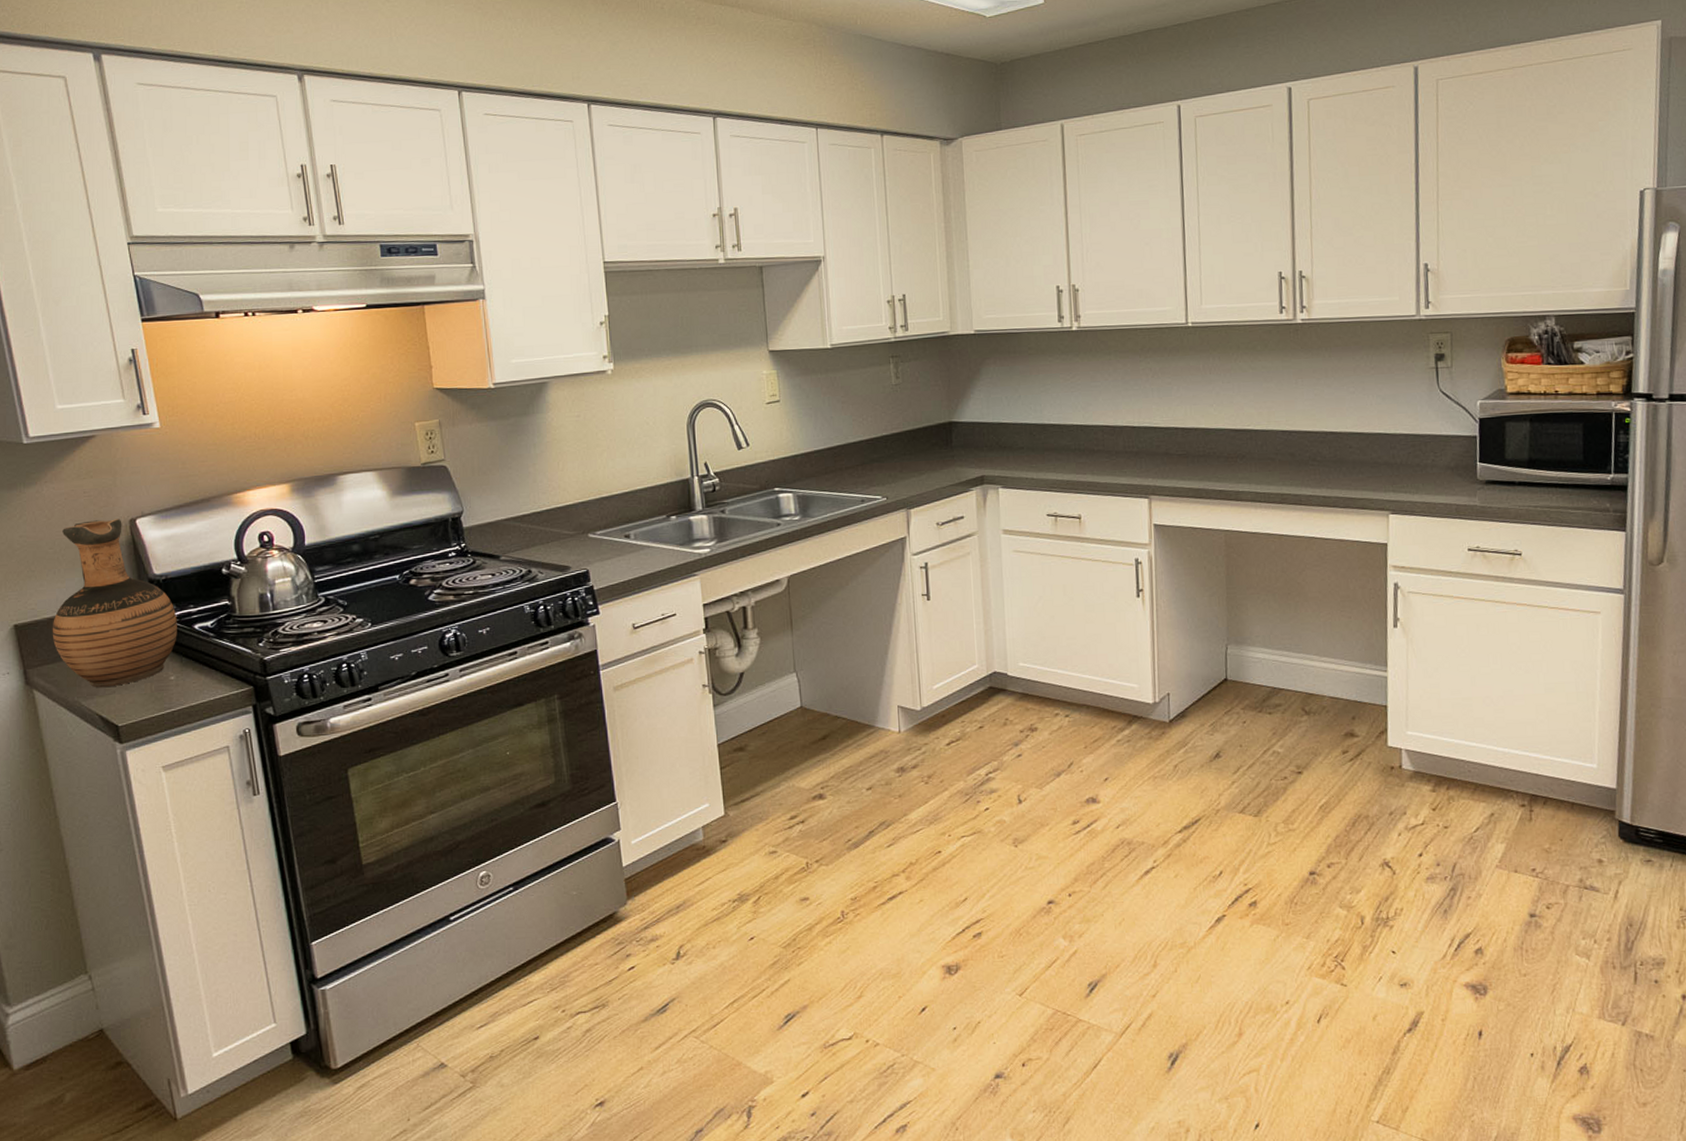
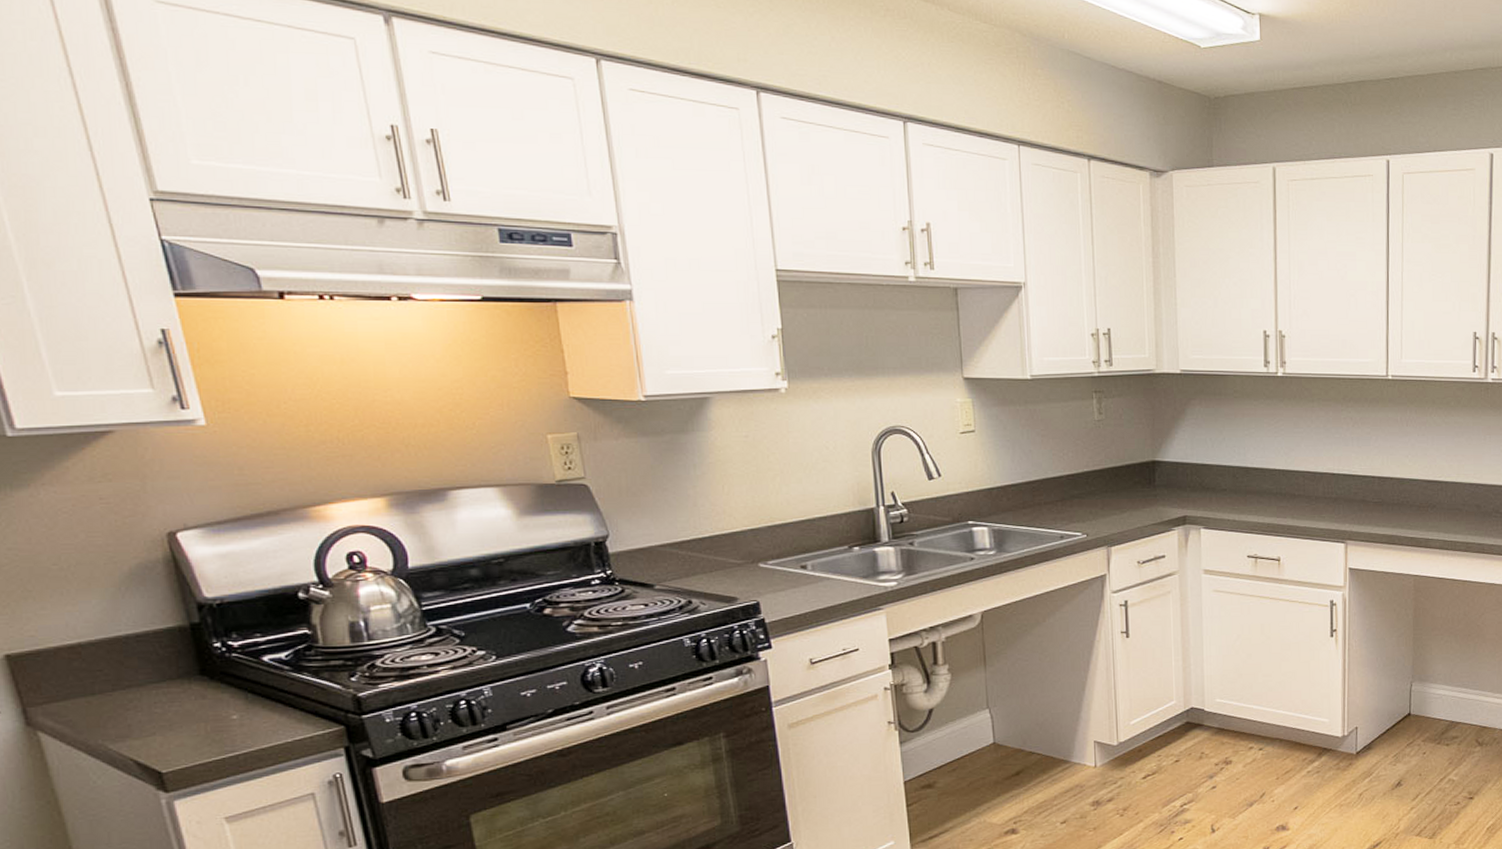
ceramic jug: present [52,519,177,688] -> none [61,531,240,729]

